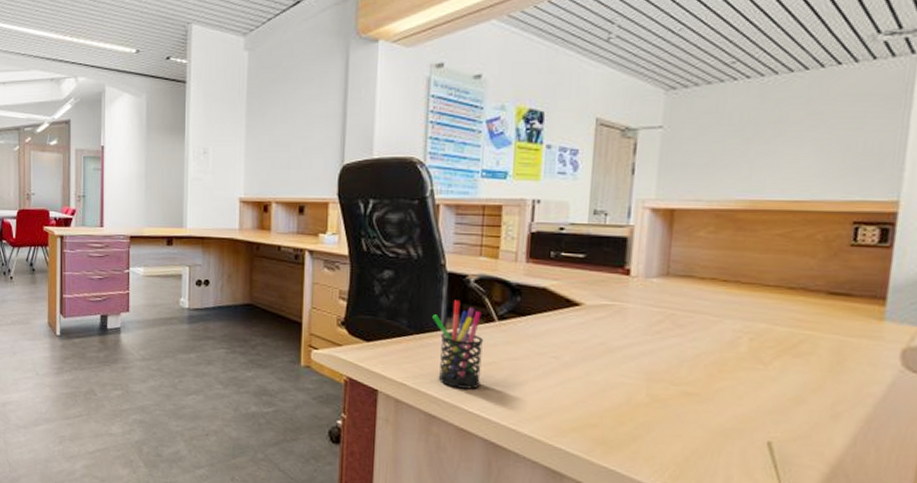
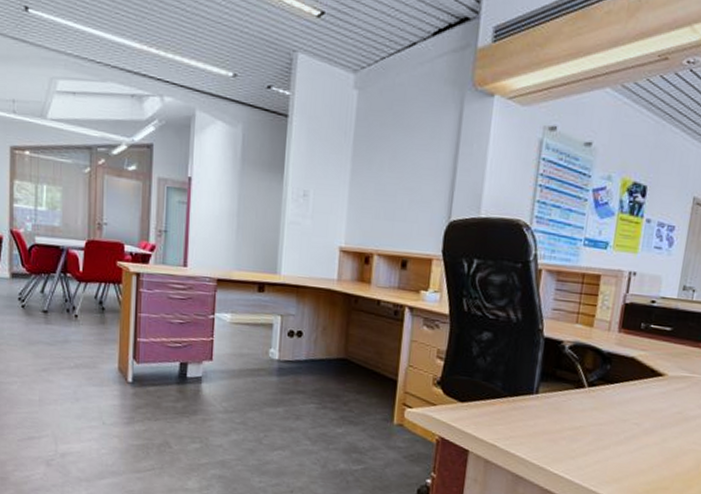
pen holder: present [432,300,484,389] -> none [526,365,574,452]

